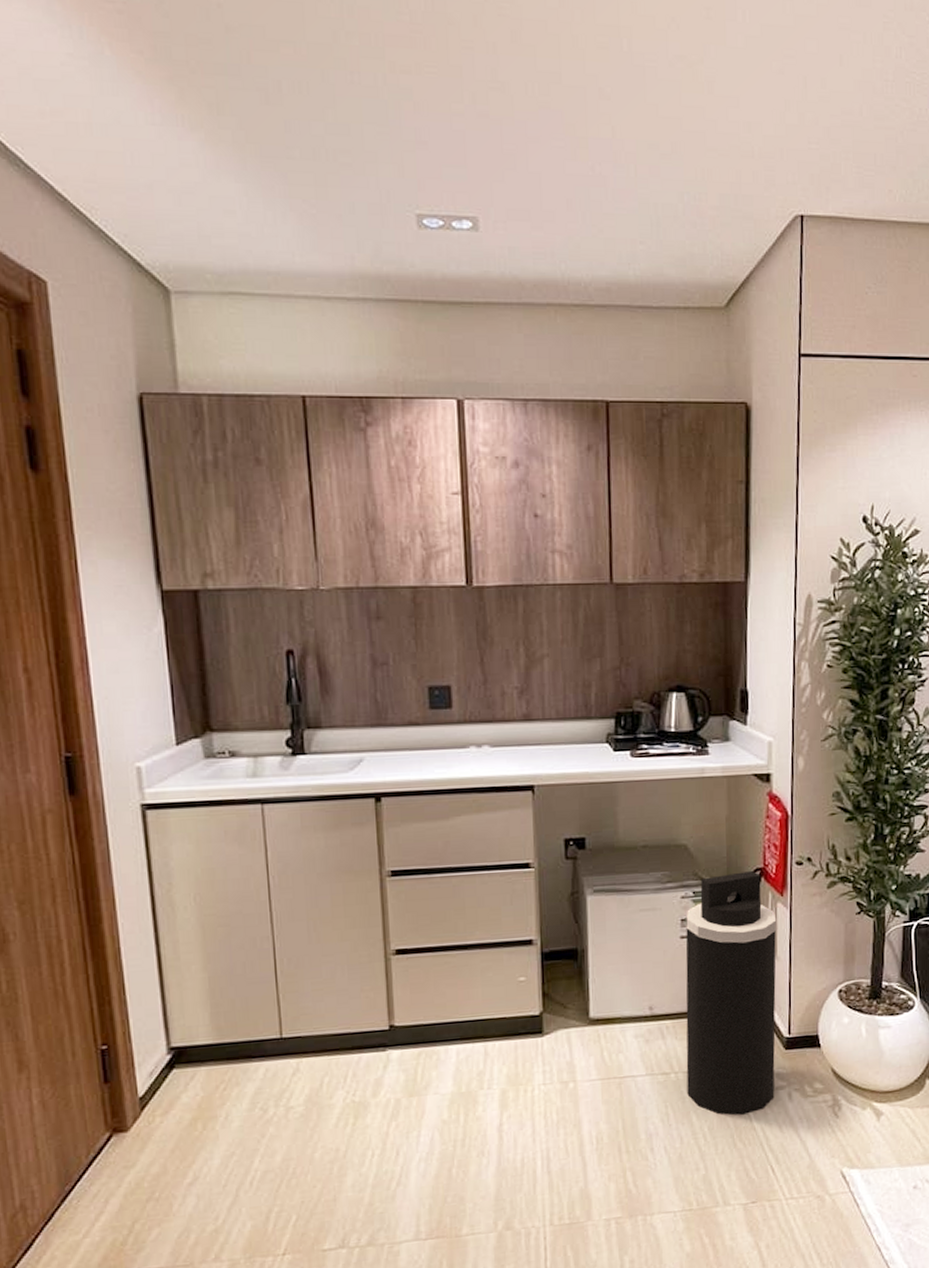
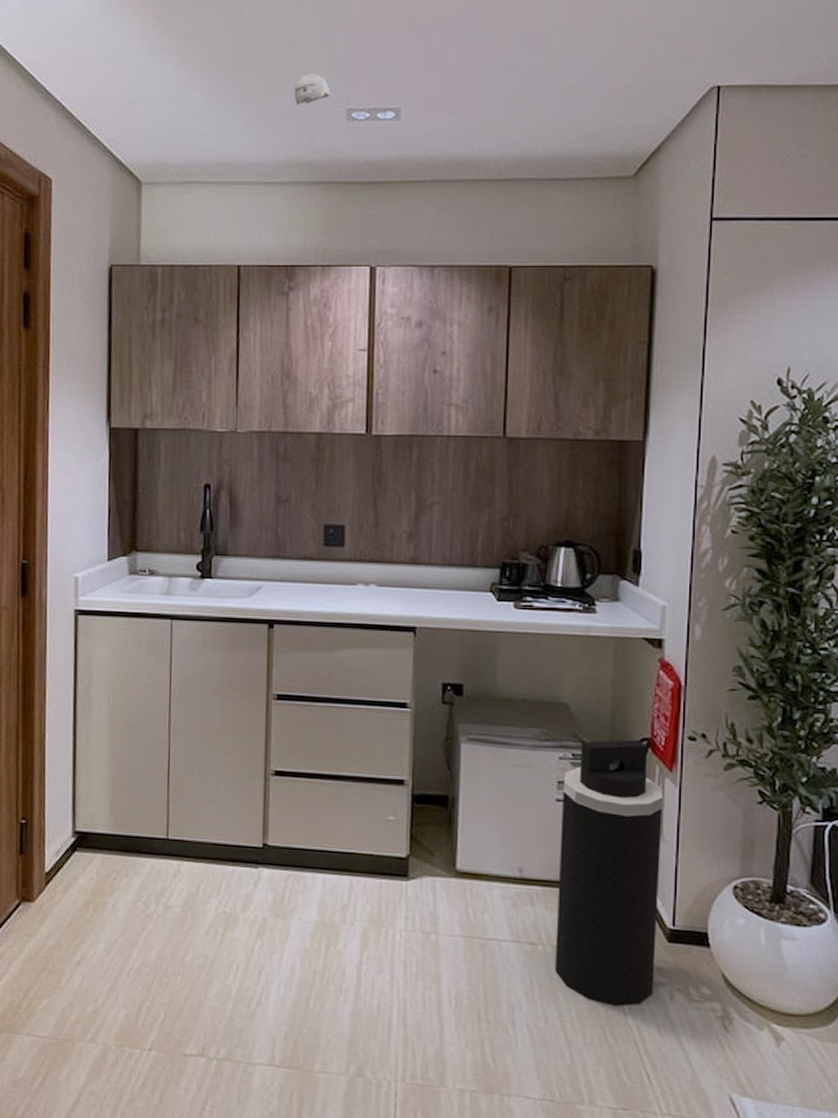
smoke detector: none [352,168,396,205] -> present [294,74,330,105]

